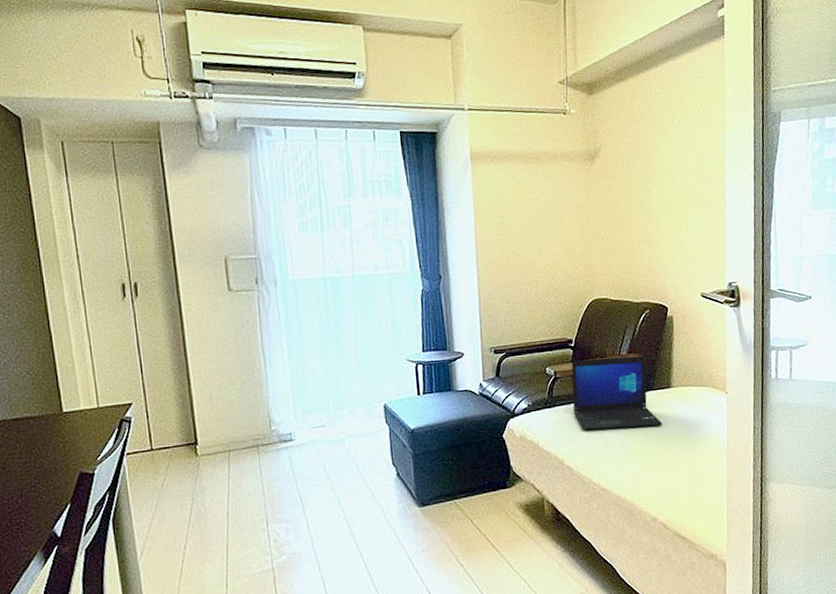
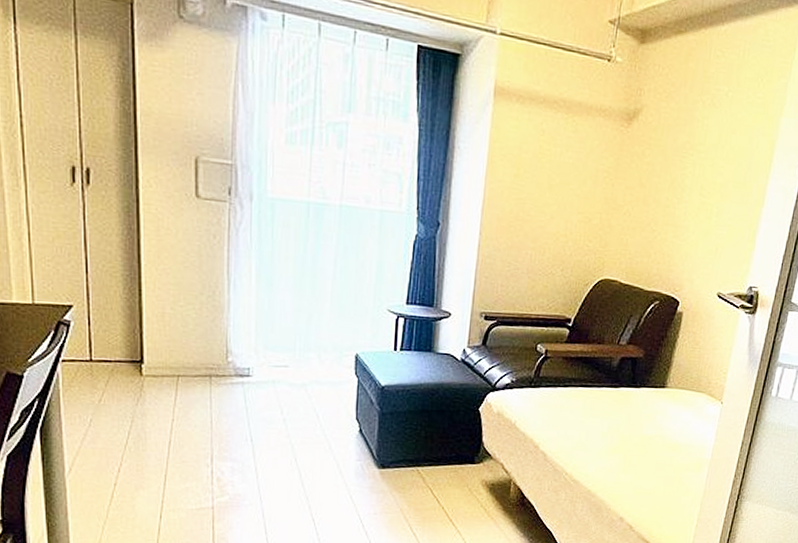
laptop: present [571,355,663,431] -> none [558,342,650,425]

